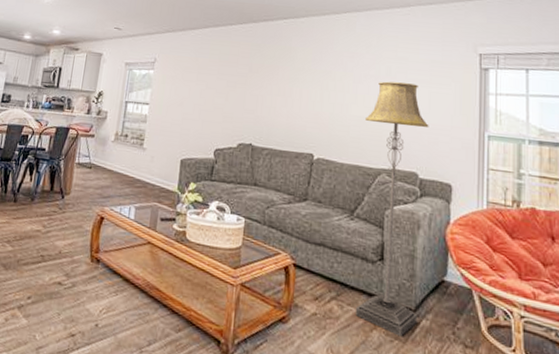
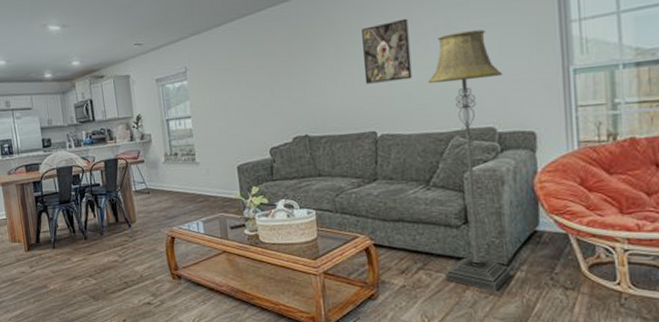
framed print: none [311,59,355,113] -> present [362,18,412,84]

